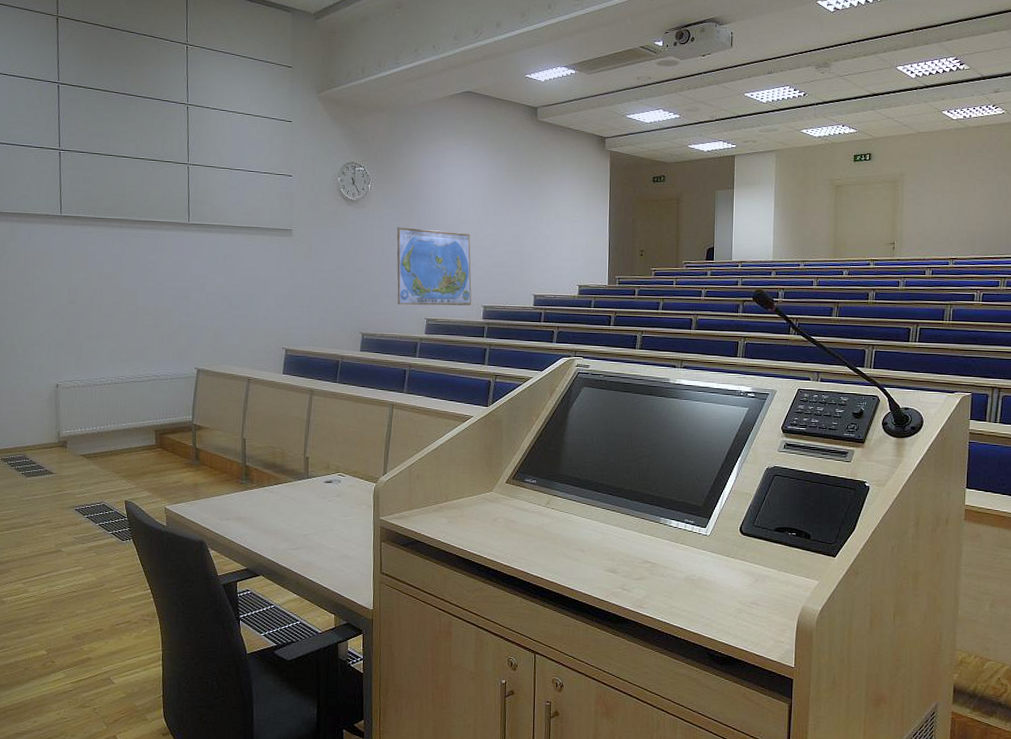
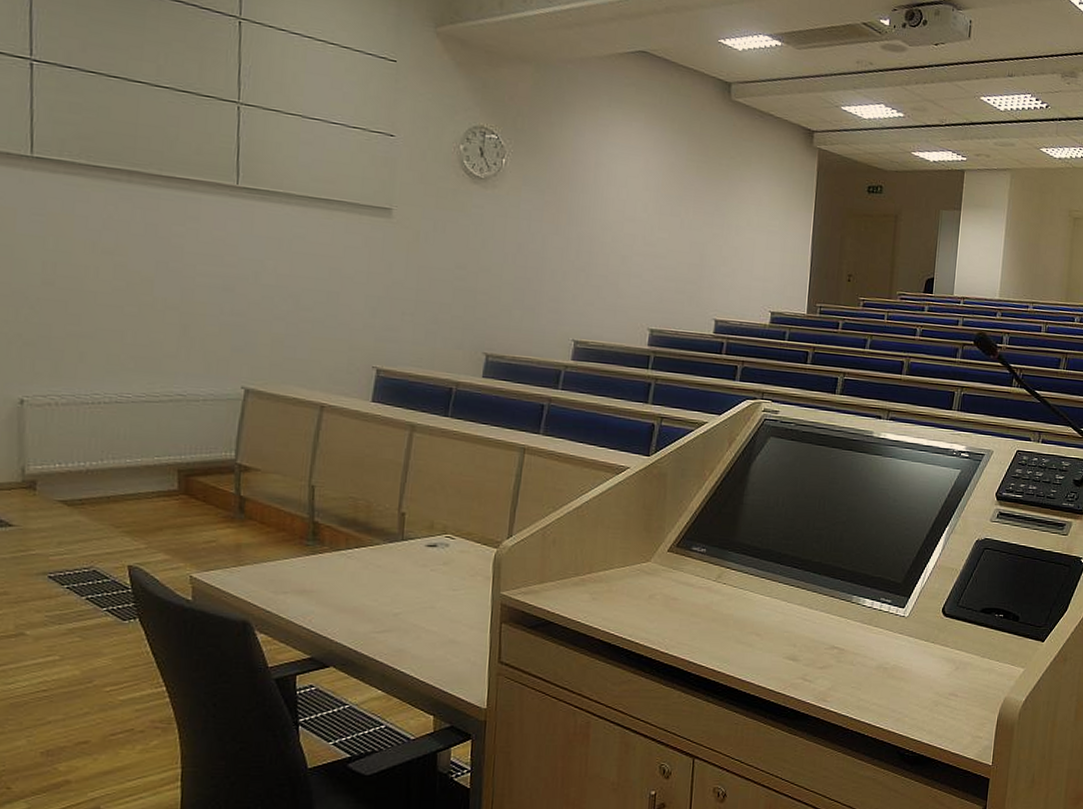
world map: present [397,227,472,306] -> none [536,218,637,328]

